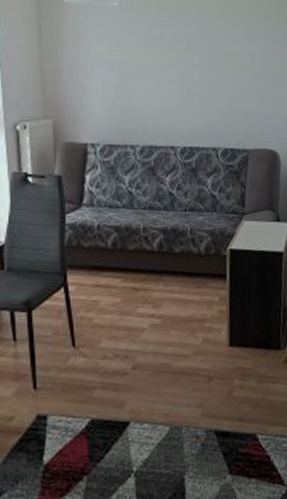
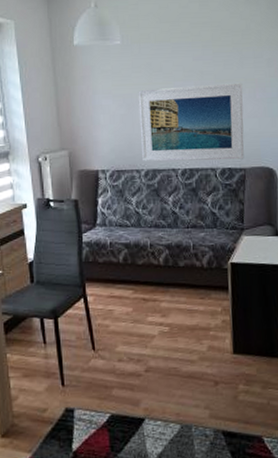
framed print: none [136,58,249,140] -> present [138,82,244,162]

